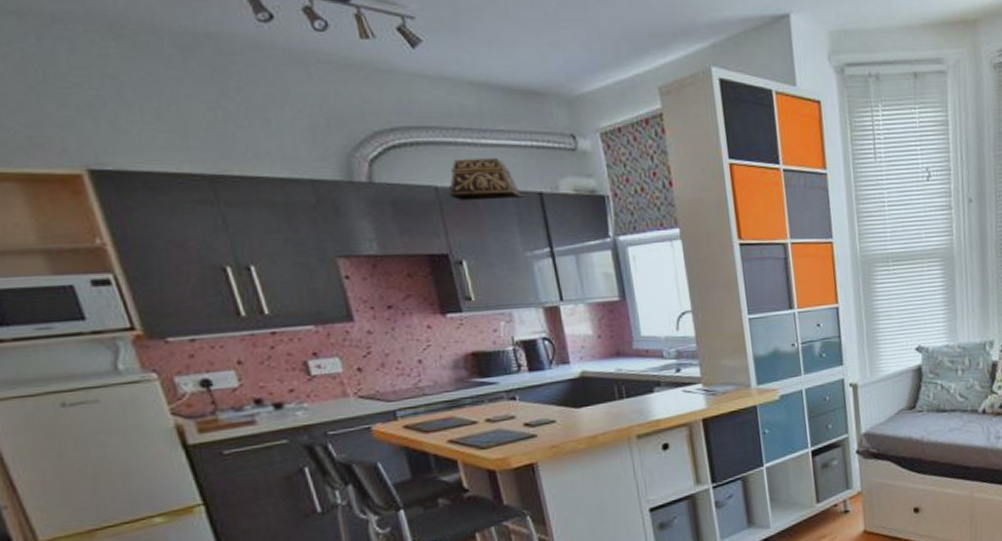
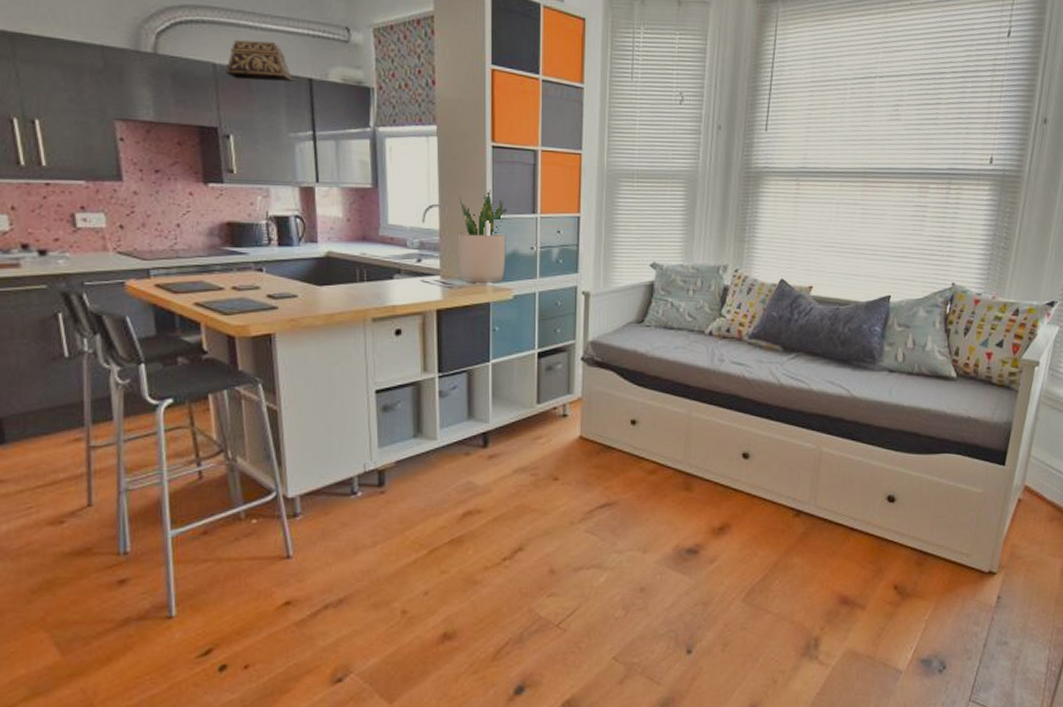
planter: none [711,289,769,388] -> present [457,189,508,284]

